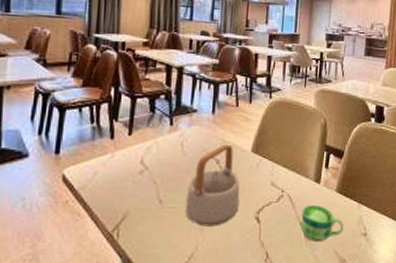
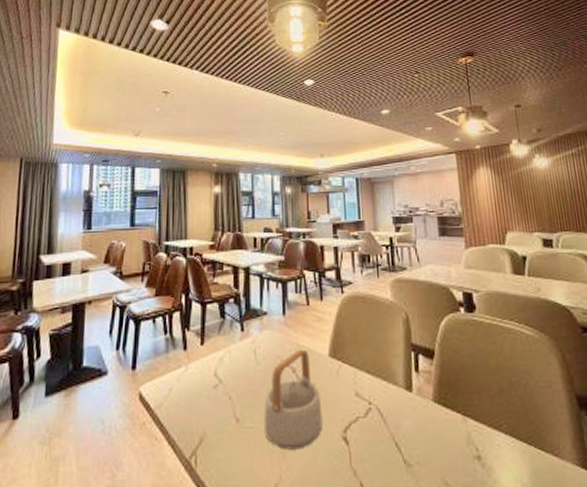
cup: present [300,205,345,243] -> none [396,420,451,470]

